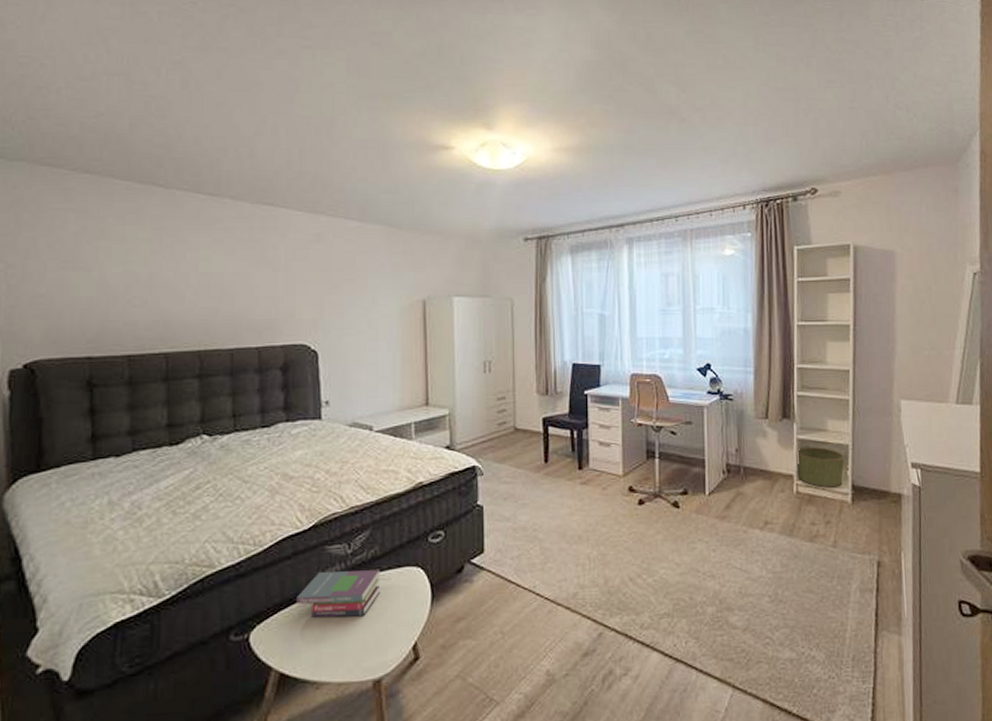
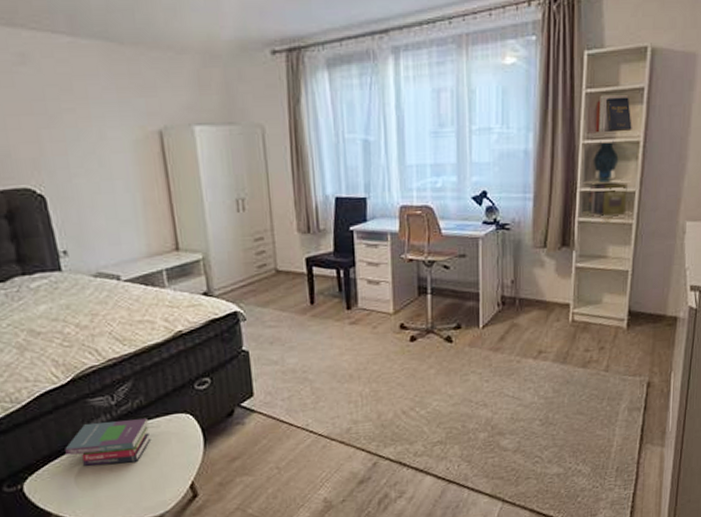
basket: present [796,446,844,488] -> none [574,273,623,315]
books: none [805,360,842,391] -> present [587,182,627,216]
vase: none [807,323,832,360] -> present [592,140,619,183]
books: none [808,283,842,316] -> present [596,94,632,133]

